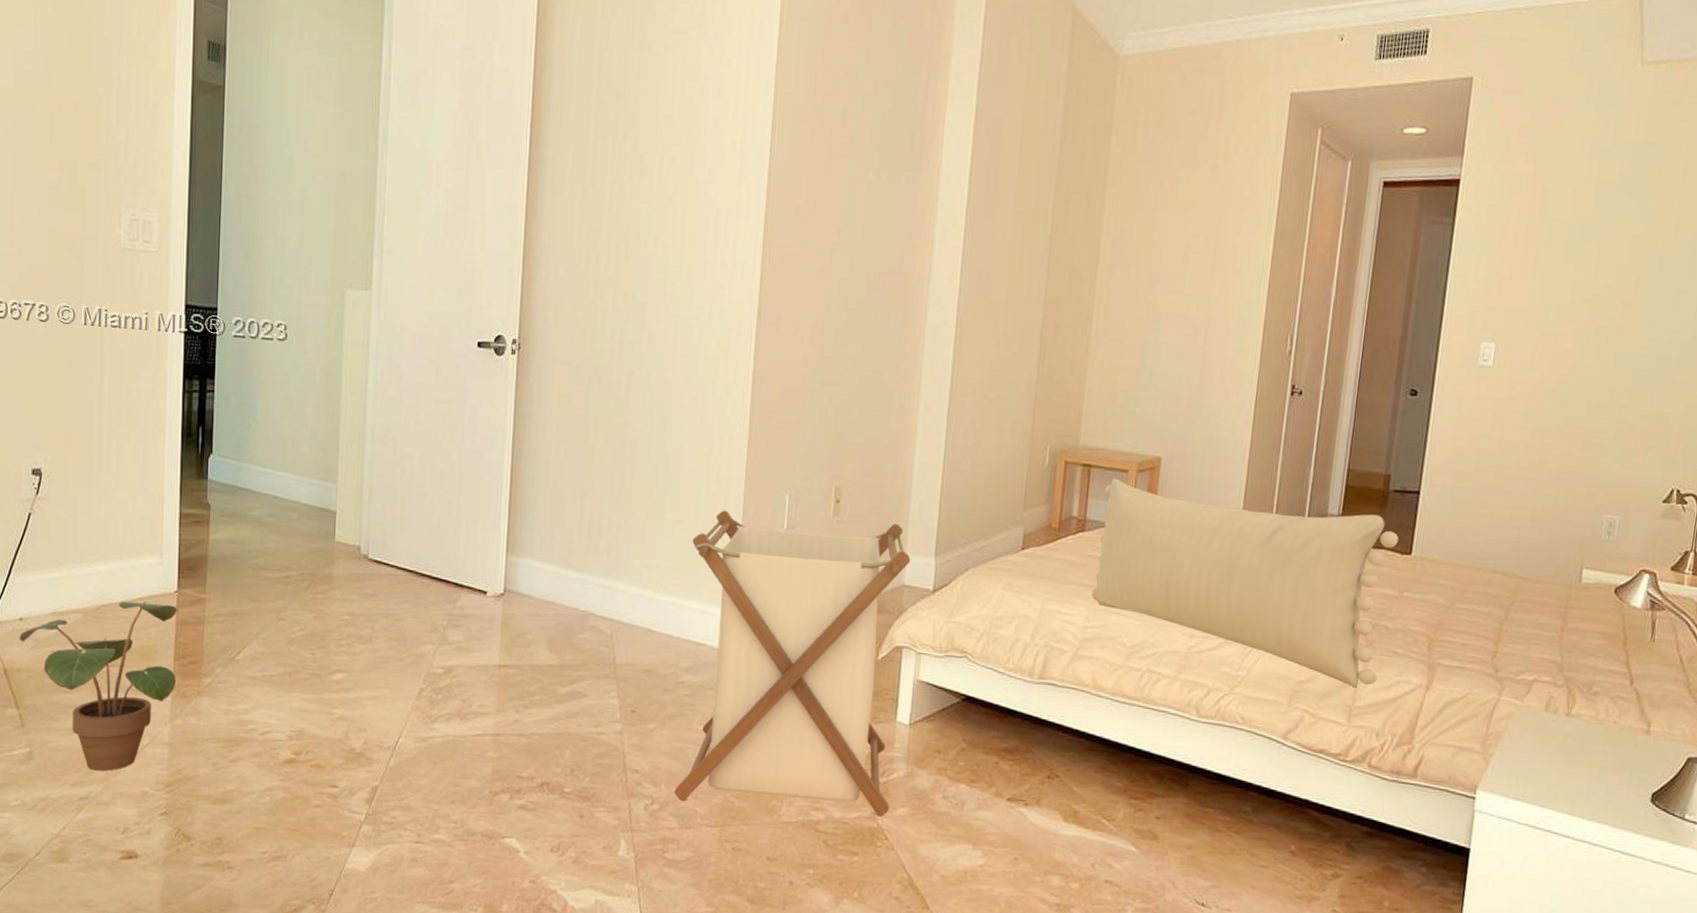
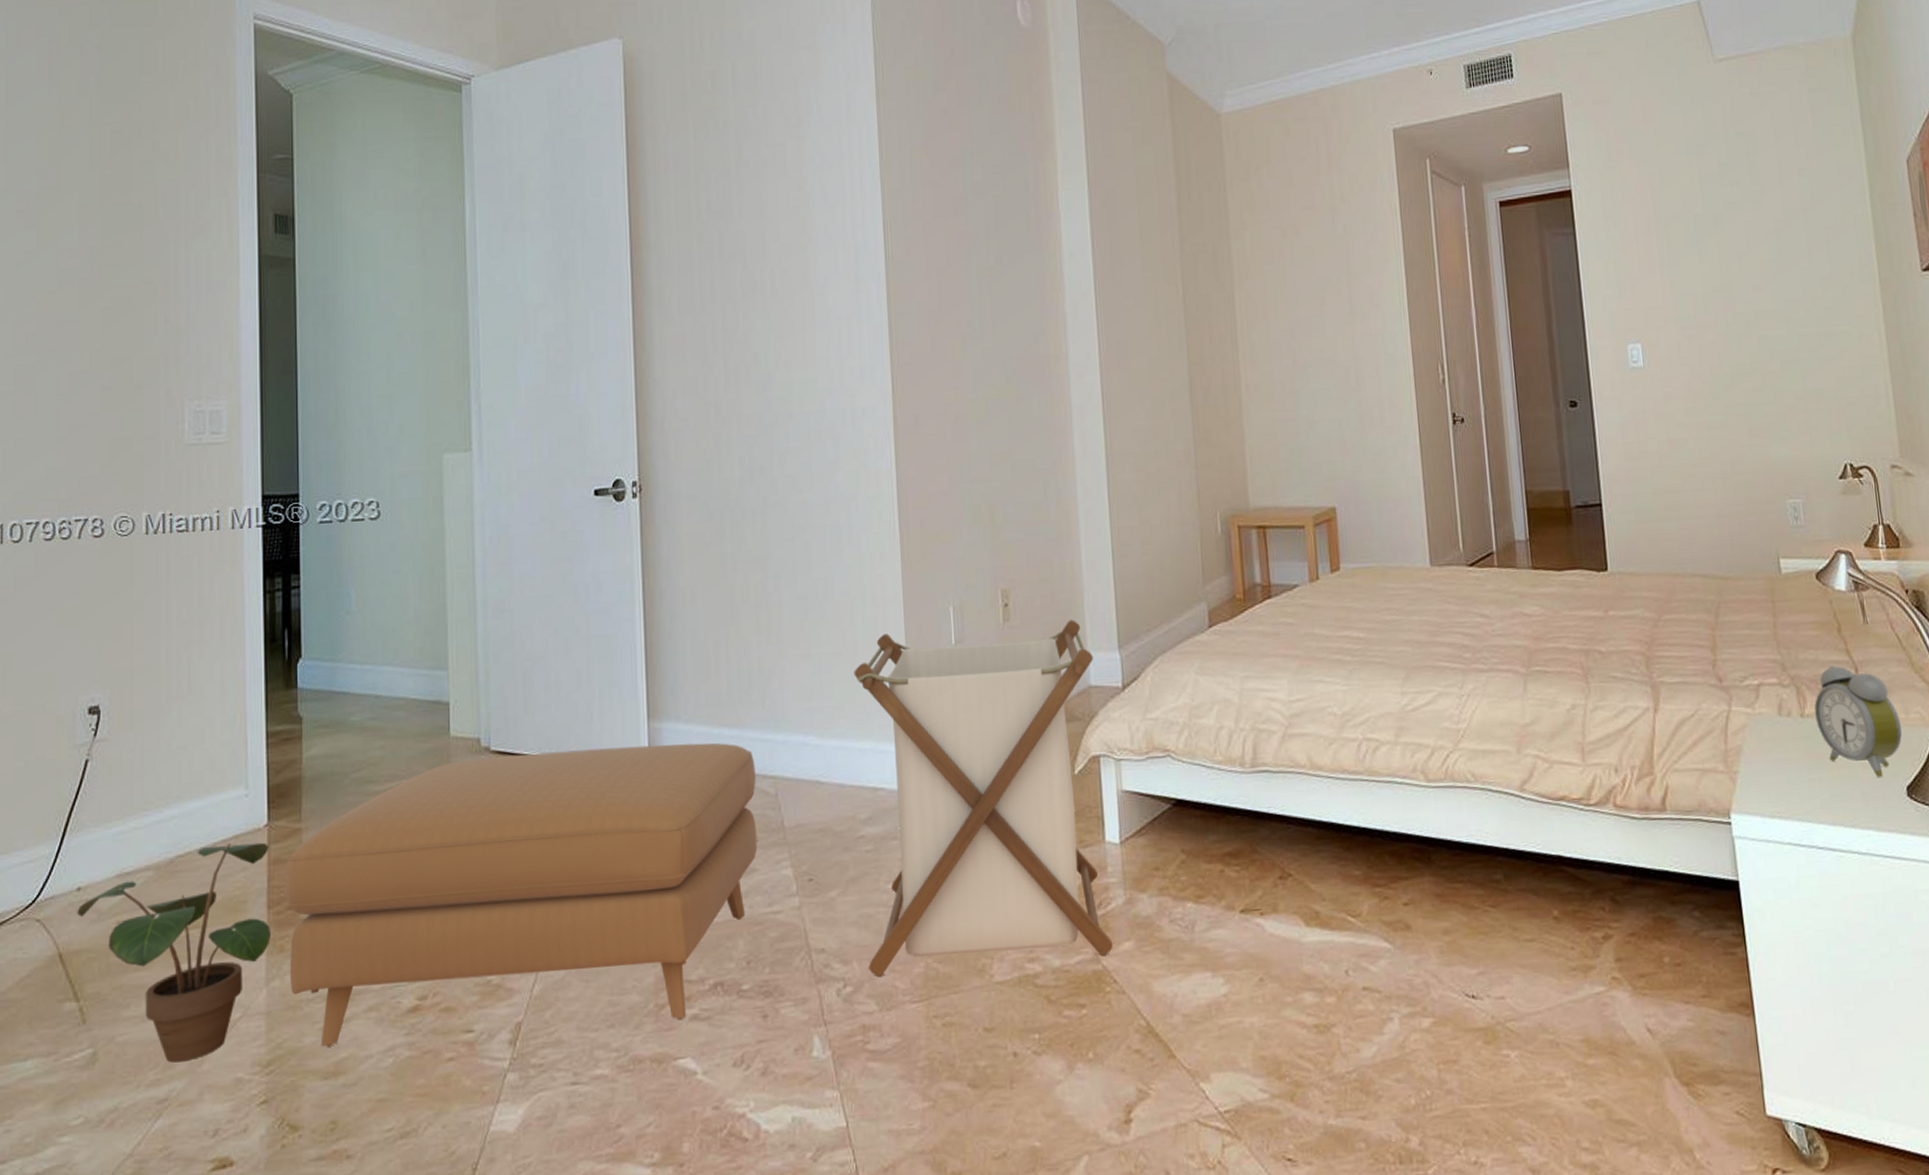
ottoman: none [188,563,596,806] -> present [284,743,758,1047]
pillow: present [1091,478,1399,687] -> none [1284,534,1603,722]
alarm clock: none [1579,674,1663,782] -> present [1814,665,1903,778]

